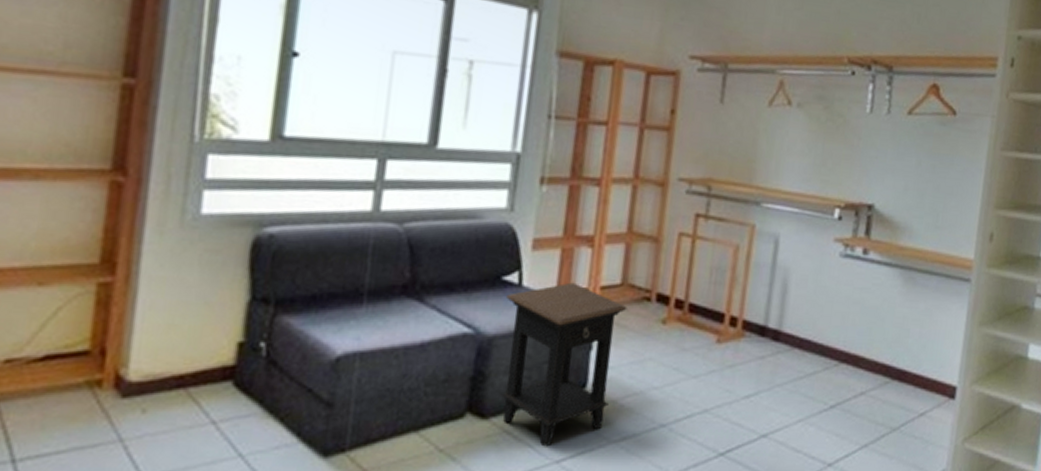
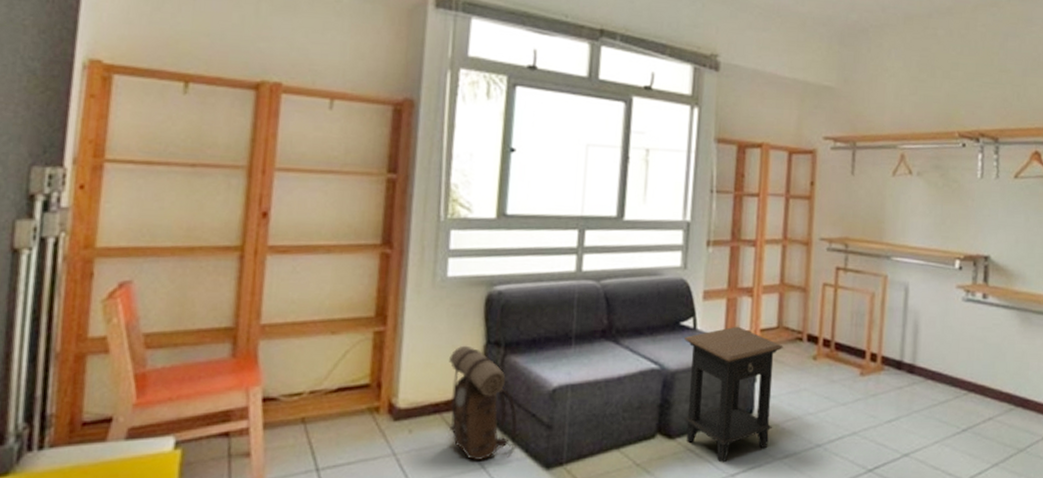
backpack: none [197,302,289,448] -> present [449,345,518,461]

